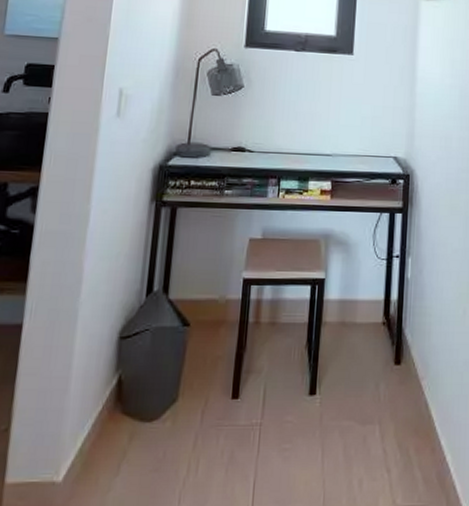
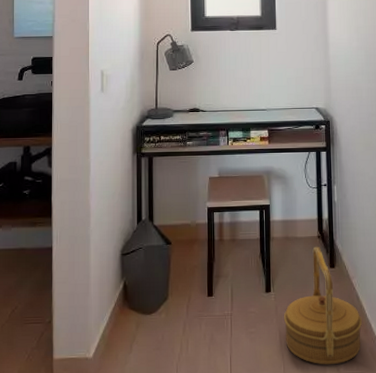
basket: none [329,336,429,495] -> present [283,247,362,365]

